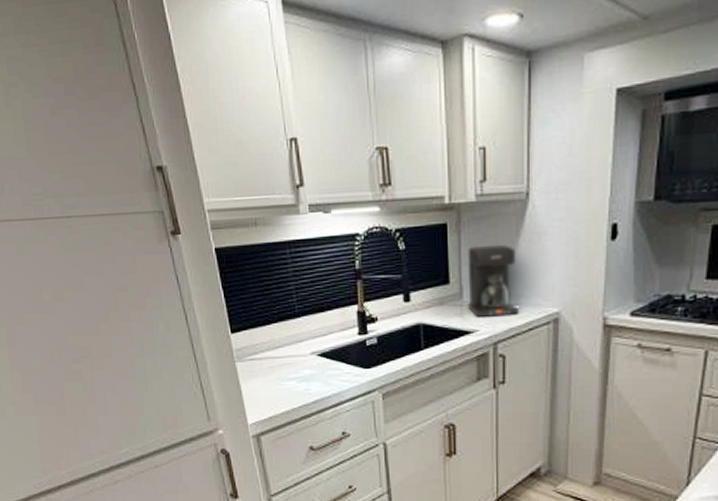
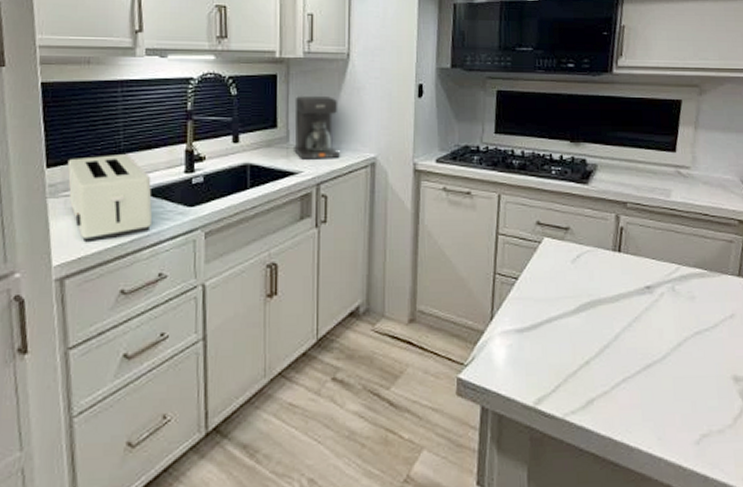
toaster: none [249,318,332,403] -> present [67,155,153,243]

